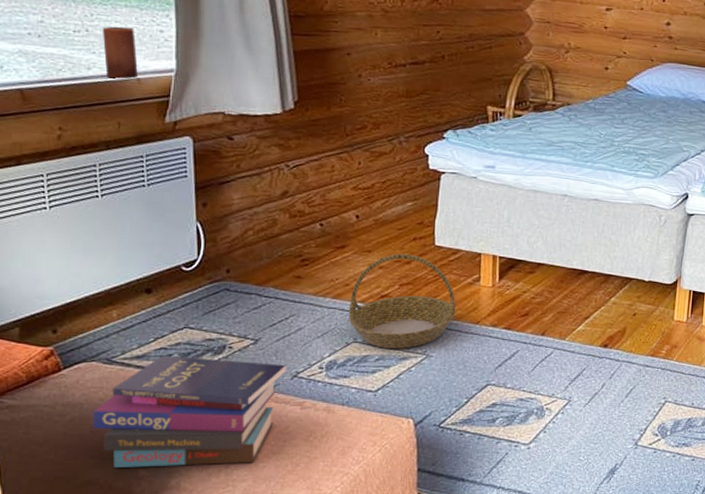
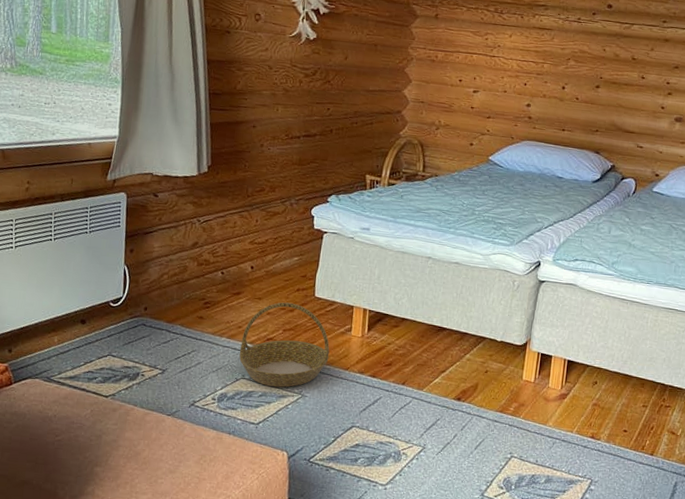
books: present [93,355,286,468] -> none [32,377,186,479]
candle: present [102,26,138,80] -> none [65,100,90,144]

